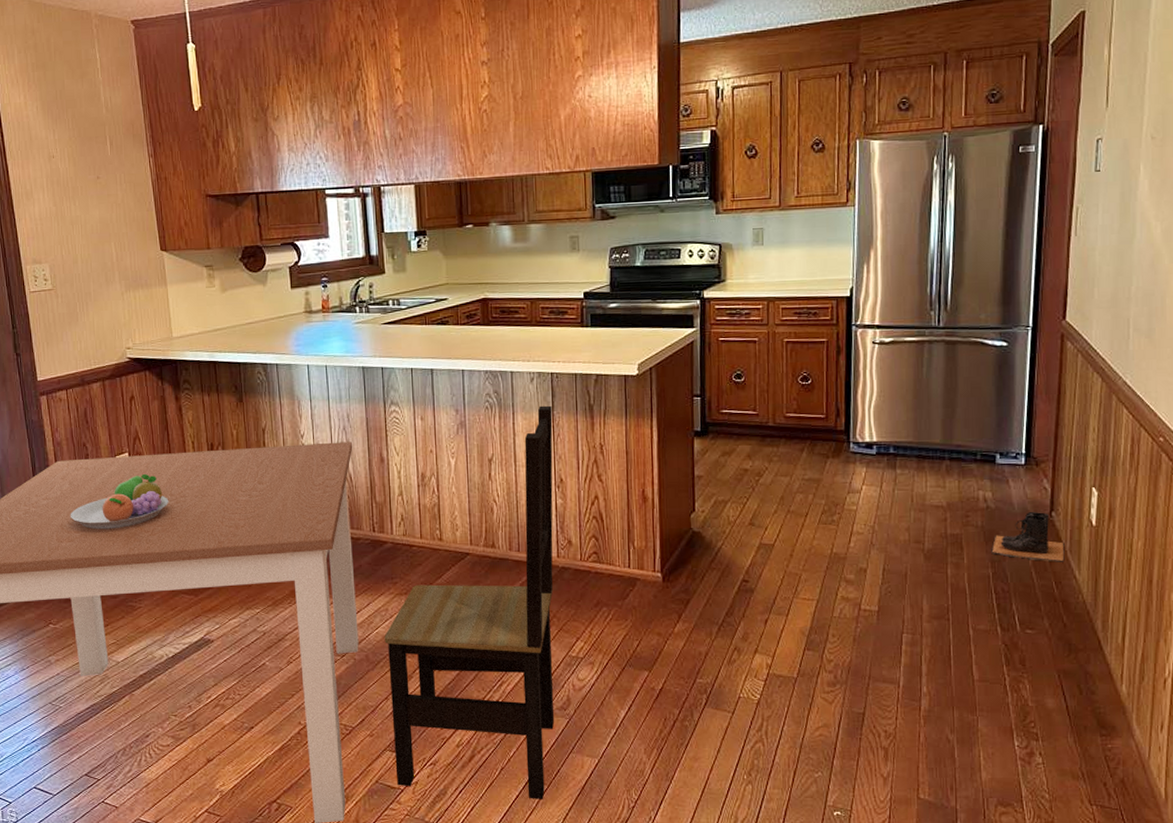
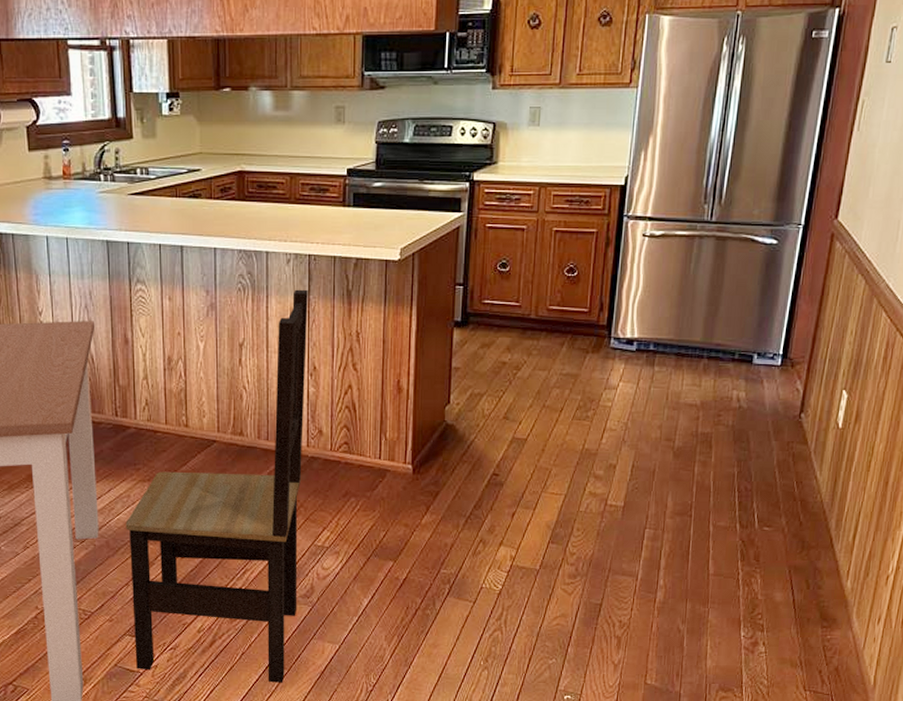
boots: present [991,512,1065,562] -> none [739,413,810,463]

